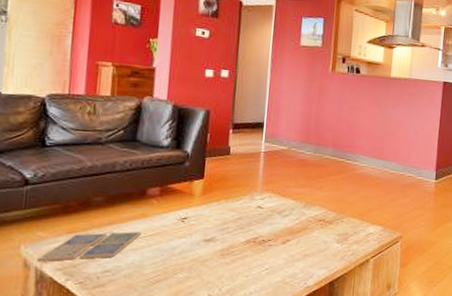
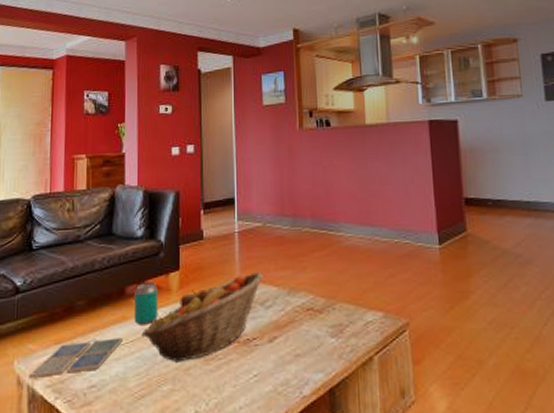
beverage can: none [154,186,181,223] -> present [134,282,159,325]
fruit basket: none [160,187,284,255] -> present [141,272,263,363]

